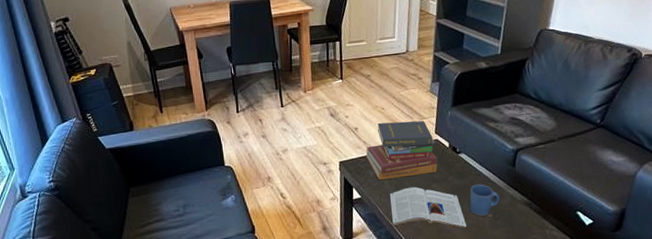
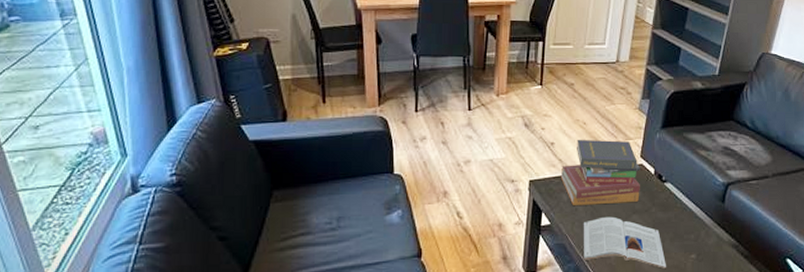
mug: present [469,184,499,216] -> none [671,219,704,256]

